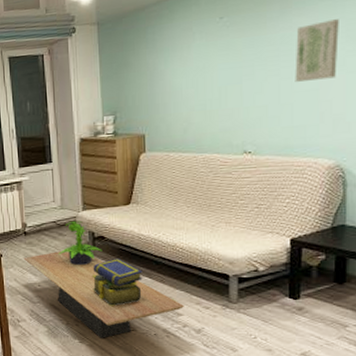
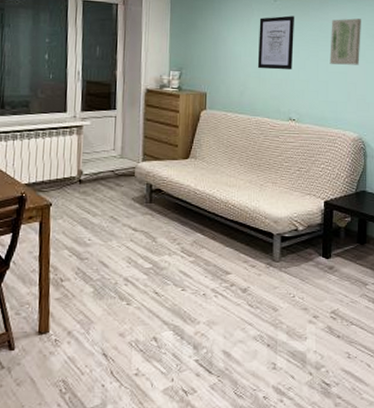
coffee table: present [23,251,184,338] -> none [75,203,233,299]
potted plant: present [58,220,102,266] -> none [113,171,159,220]
stack of books: present [92,259,143,307] -> none [145,213,196,265]
wall art: none [202,32,247,101] -> present [257,15,294,70]

